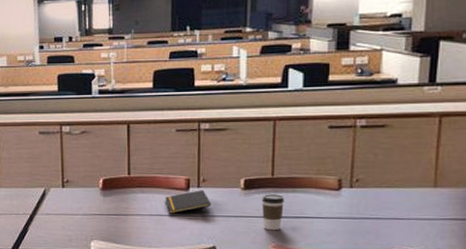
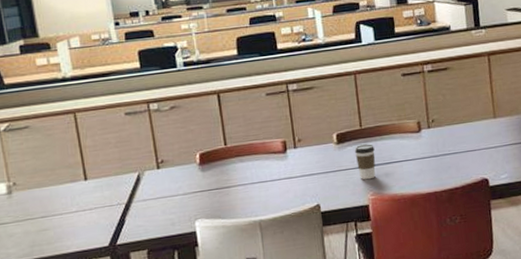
notepad: present [165,190,211,214] -> none [264,150,309,179]

